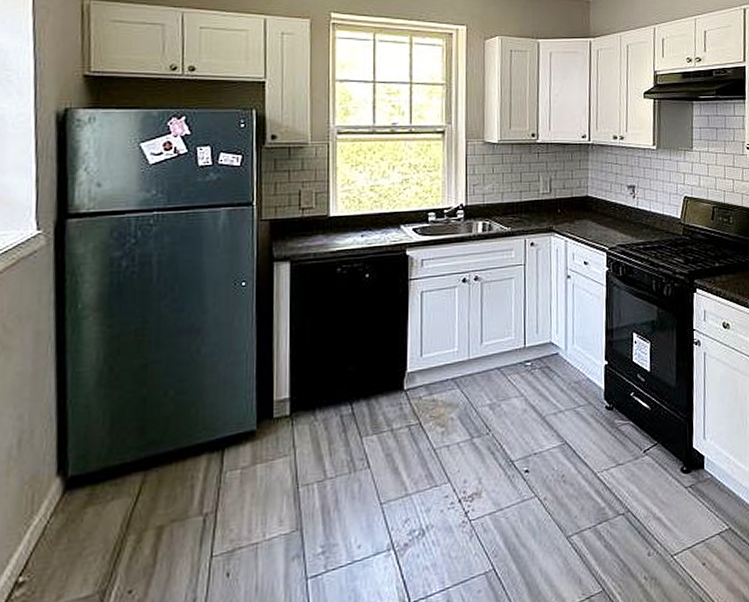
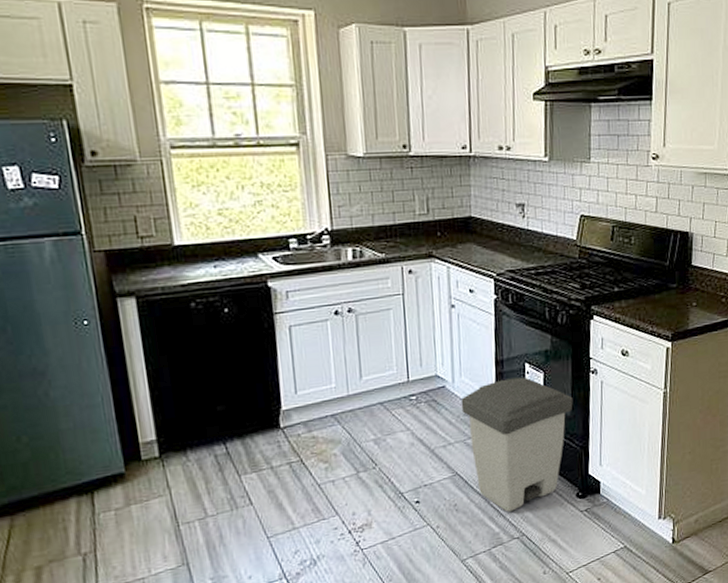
trash can: none [572,346,678,486] -> present [461,377,573,512]

